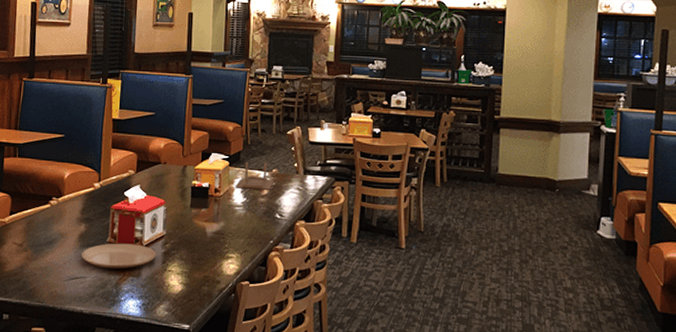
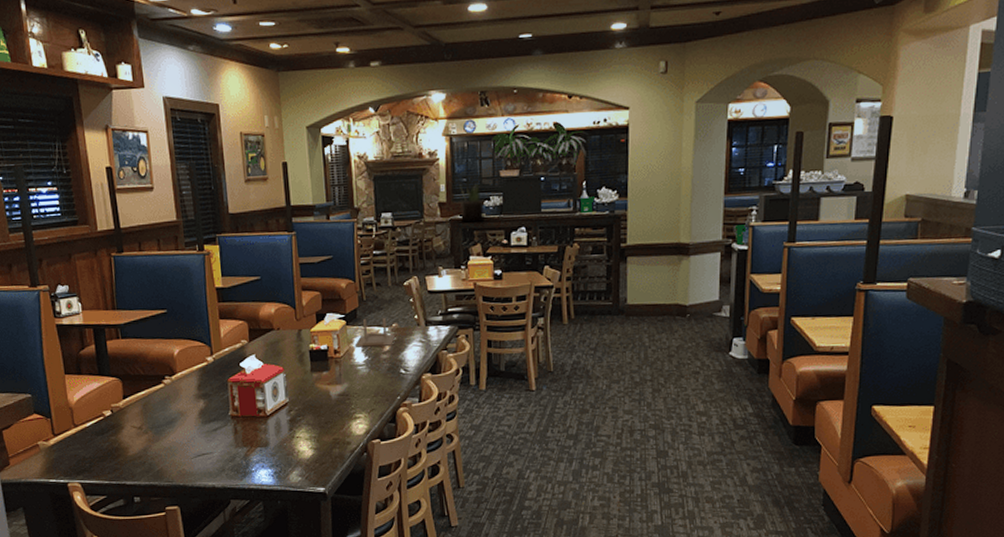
plate: present [82,243,156,270] -> none [205,414,282,442]
planter: none [347,47,369,83] -> present [460,183,485,224]

